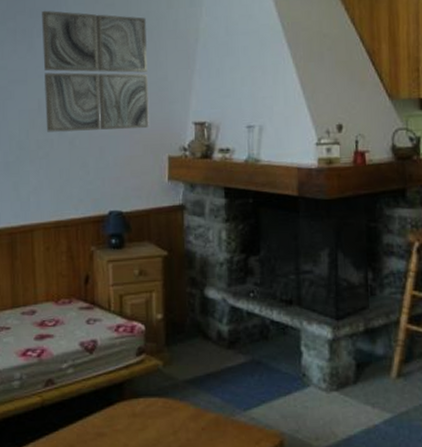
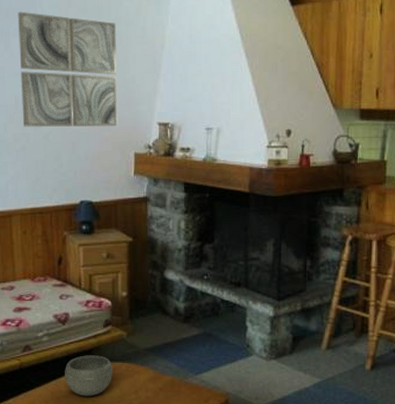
bowl: none [92,389,148,439] -> present [65,355,113,396]

